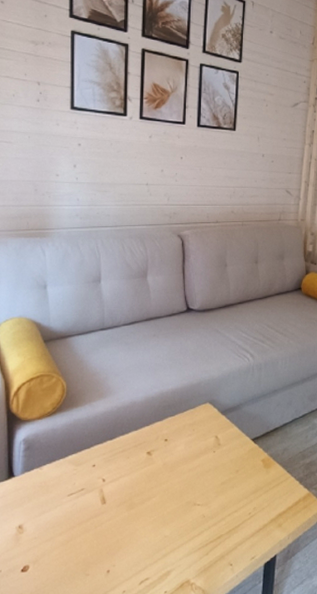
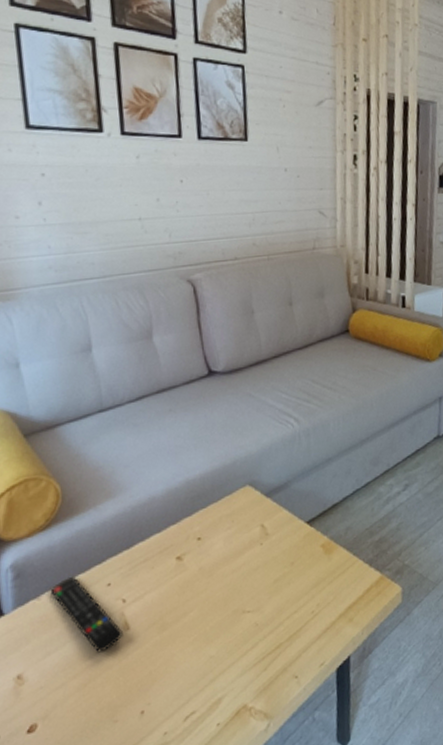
remote control: none [50,454,100,518] -> present [50,575,123,653]

